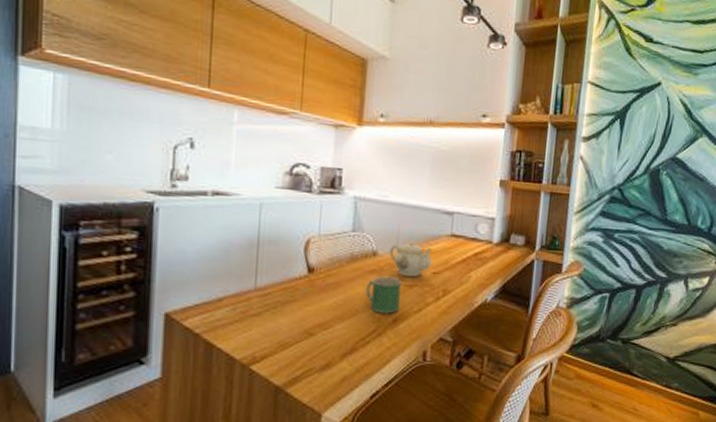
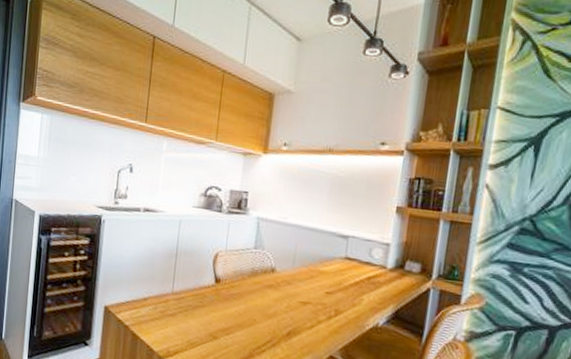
mug: present [366,276,403,314] -> none [263,291,297,327]
teapot: present [389,241,433,277] -> none [286,261,327,295]

